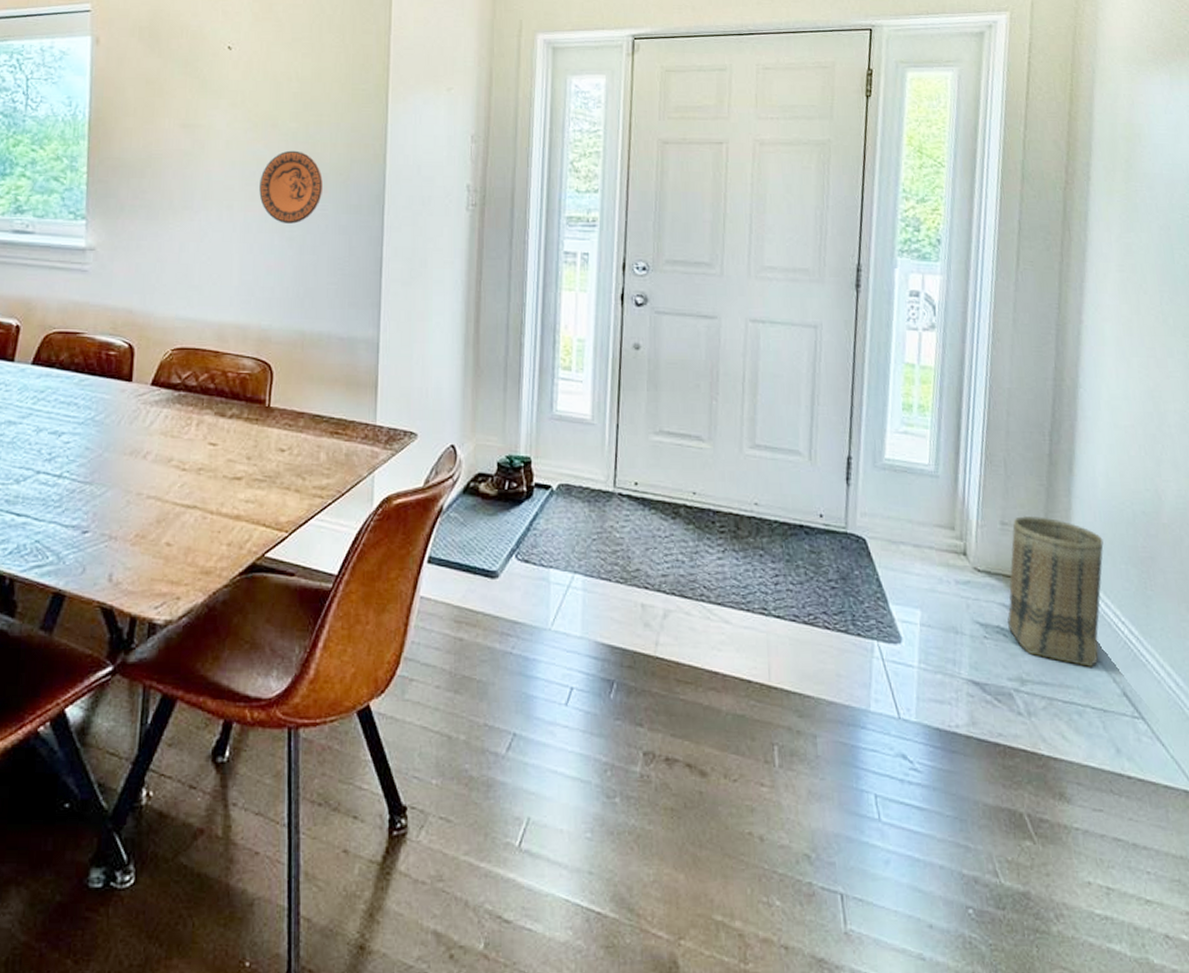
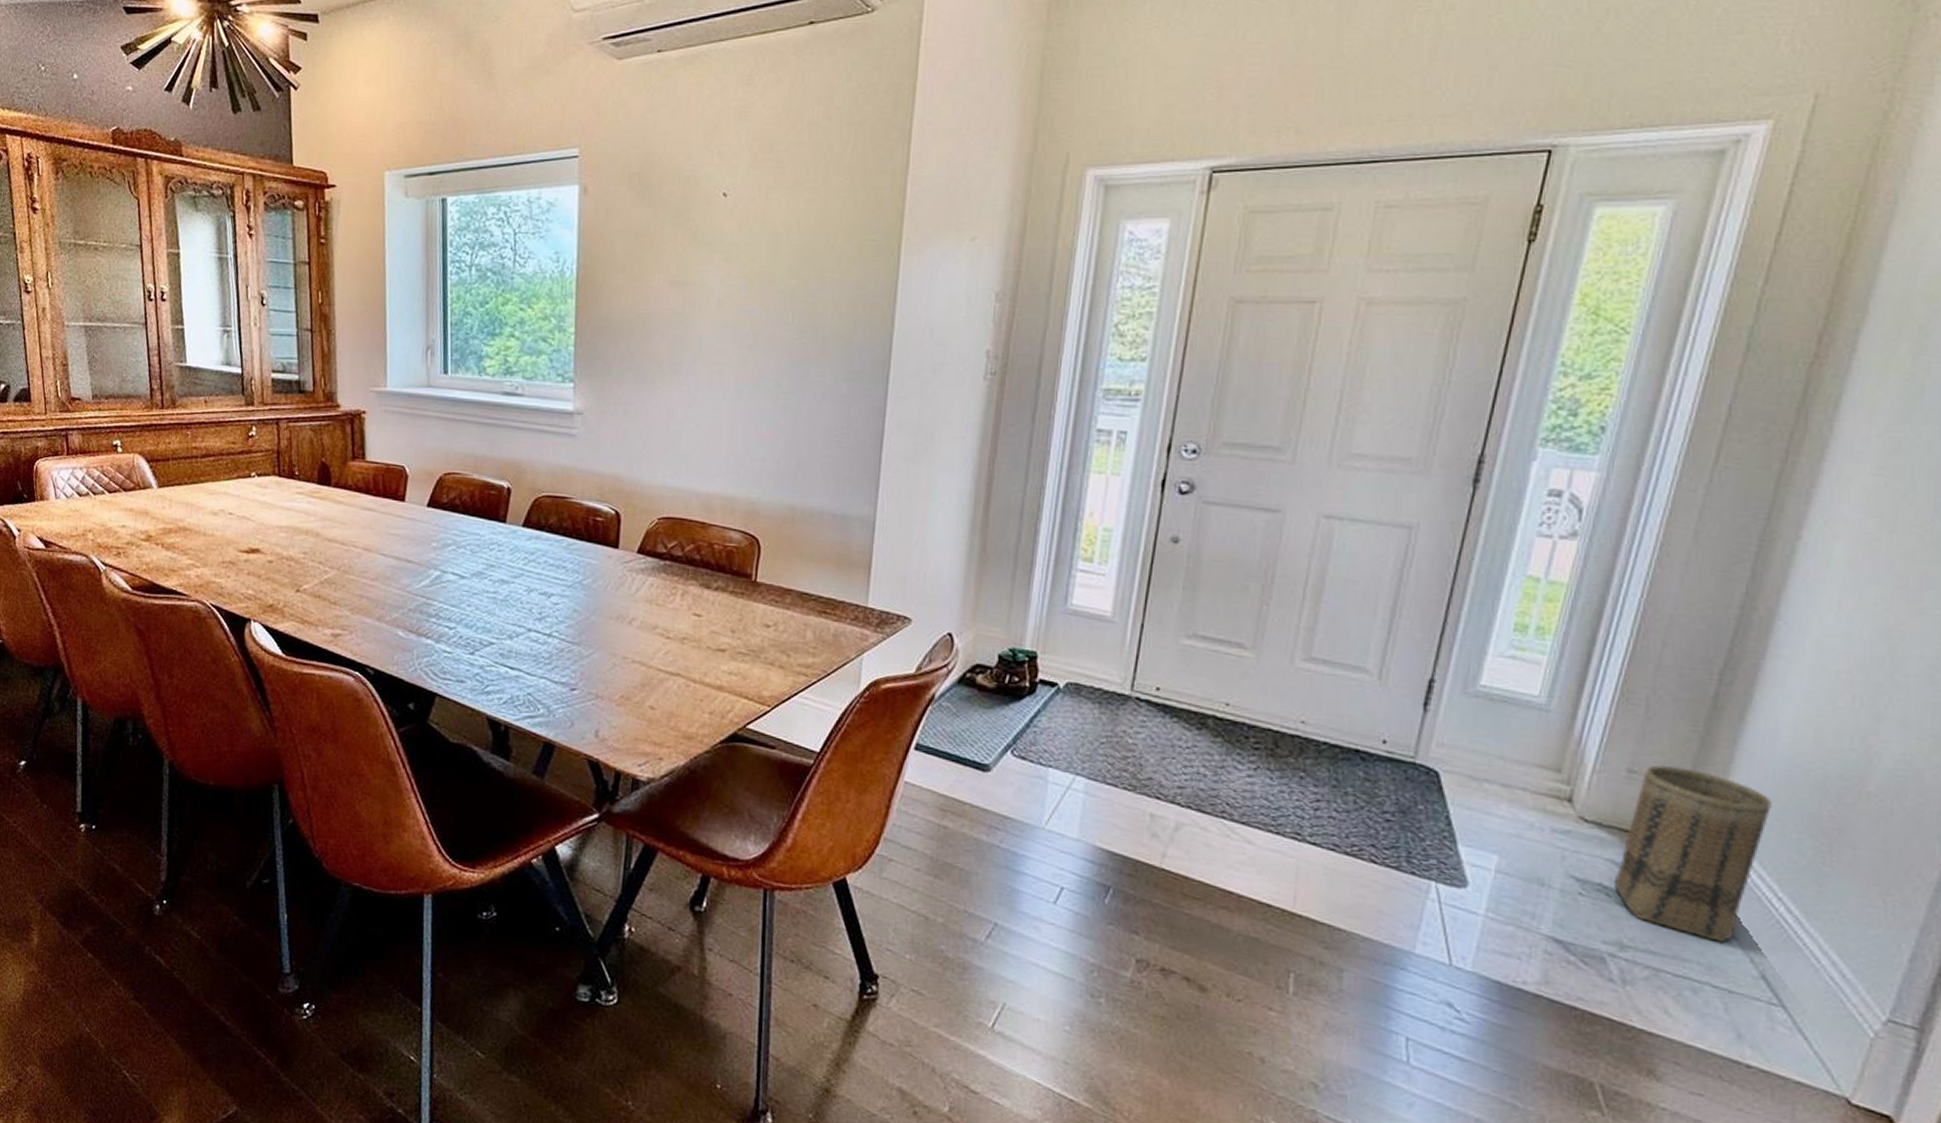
decorative plate: present [259,150,323,224] -> none [752,310,822,391]

